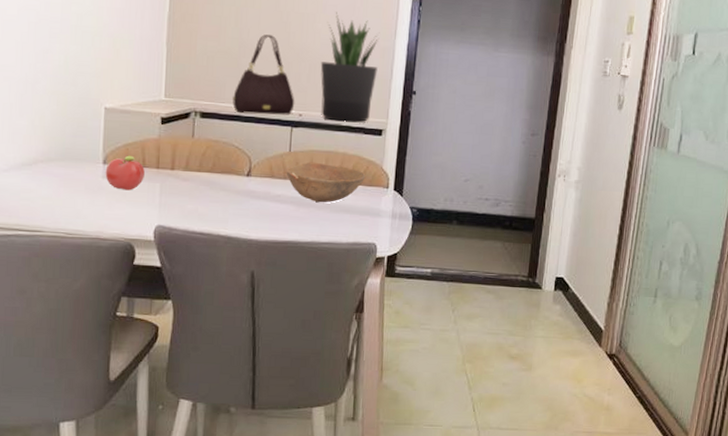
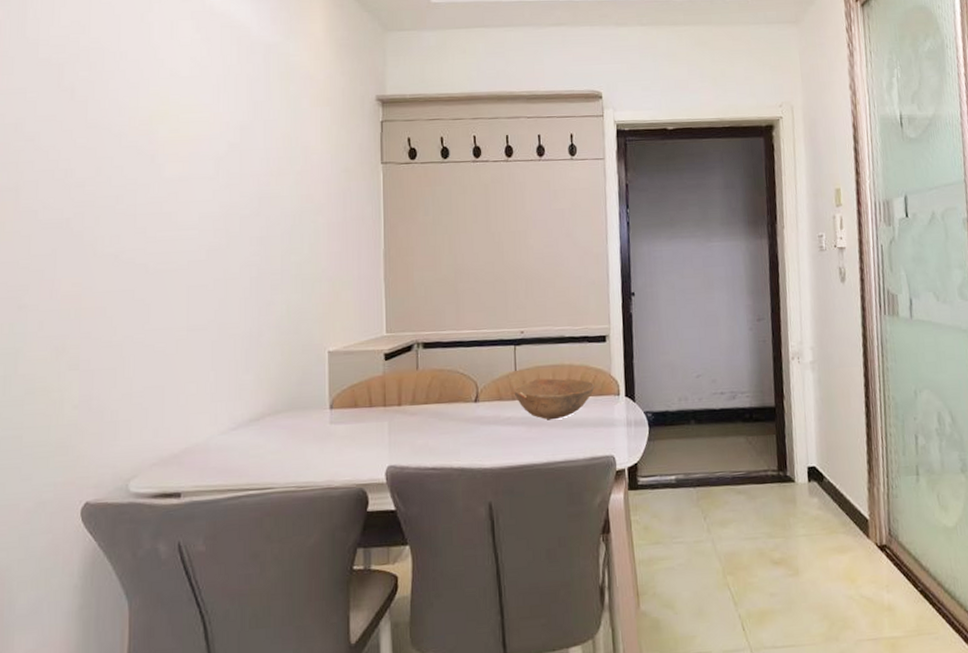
fruit: present [105,155,145,191] -> none [332,396,372,434]
handbag: present [232,34,295,116] -> none [453,257,516,339]
planter: present [320,11,380,122] -> none [536,225,594,333]

